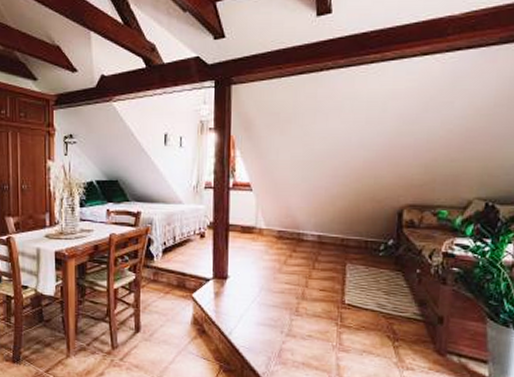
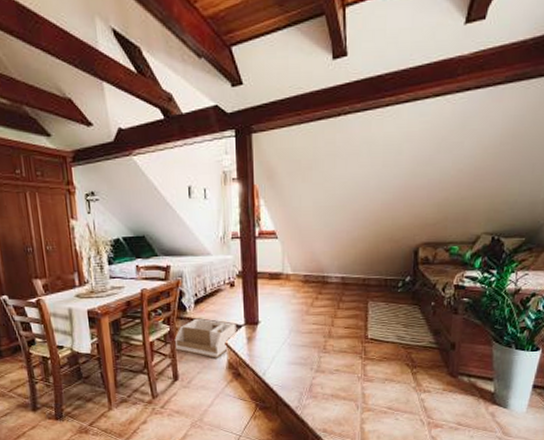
storage bin: none [139,268,204,312] -> present [174,318,236,358]

